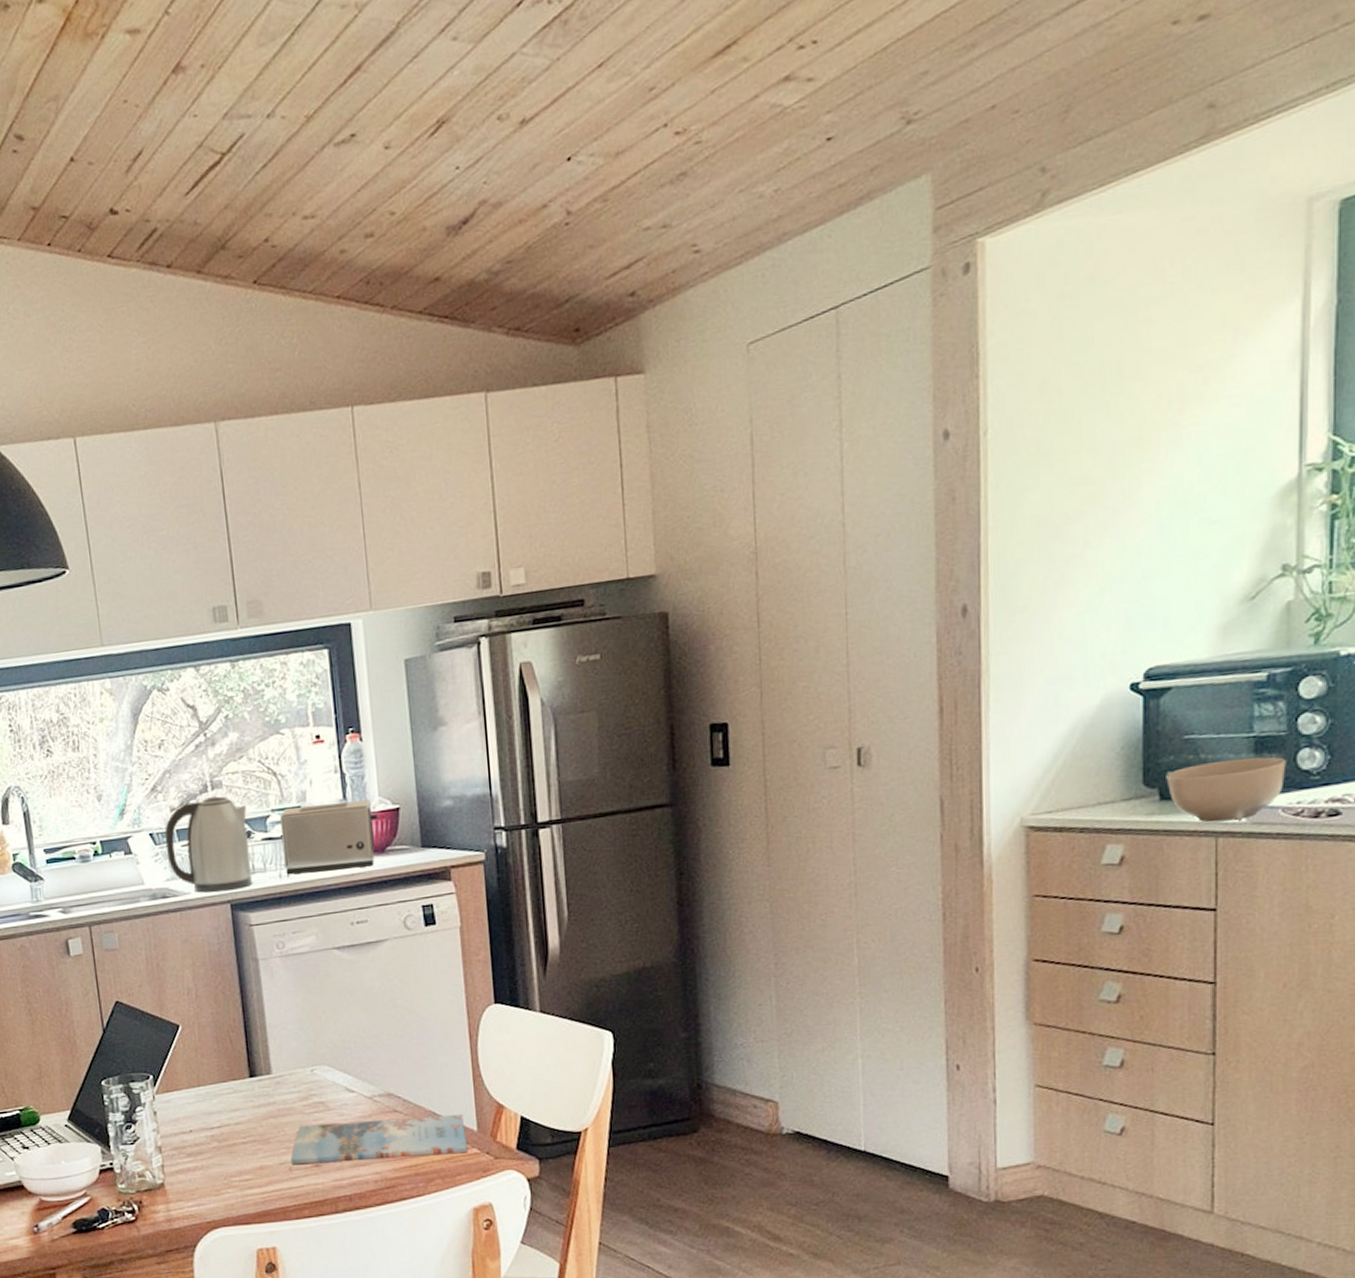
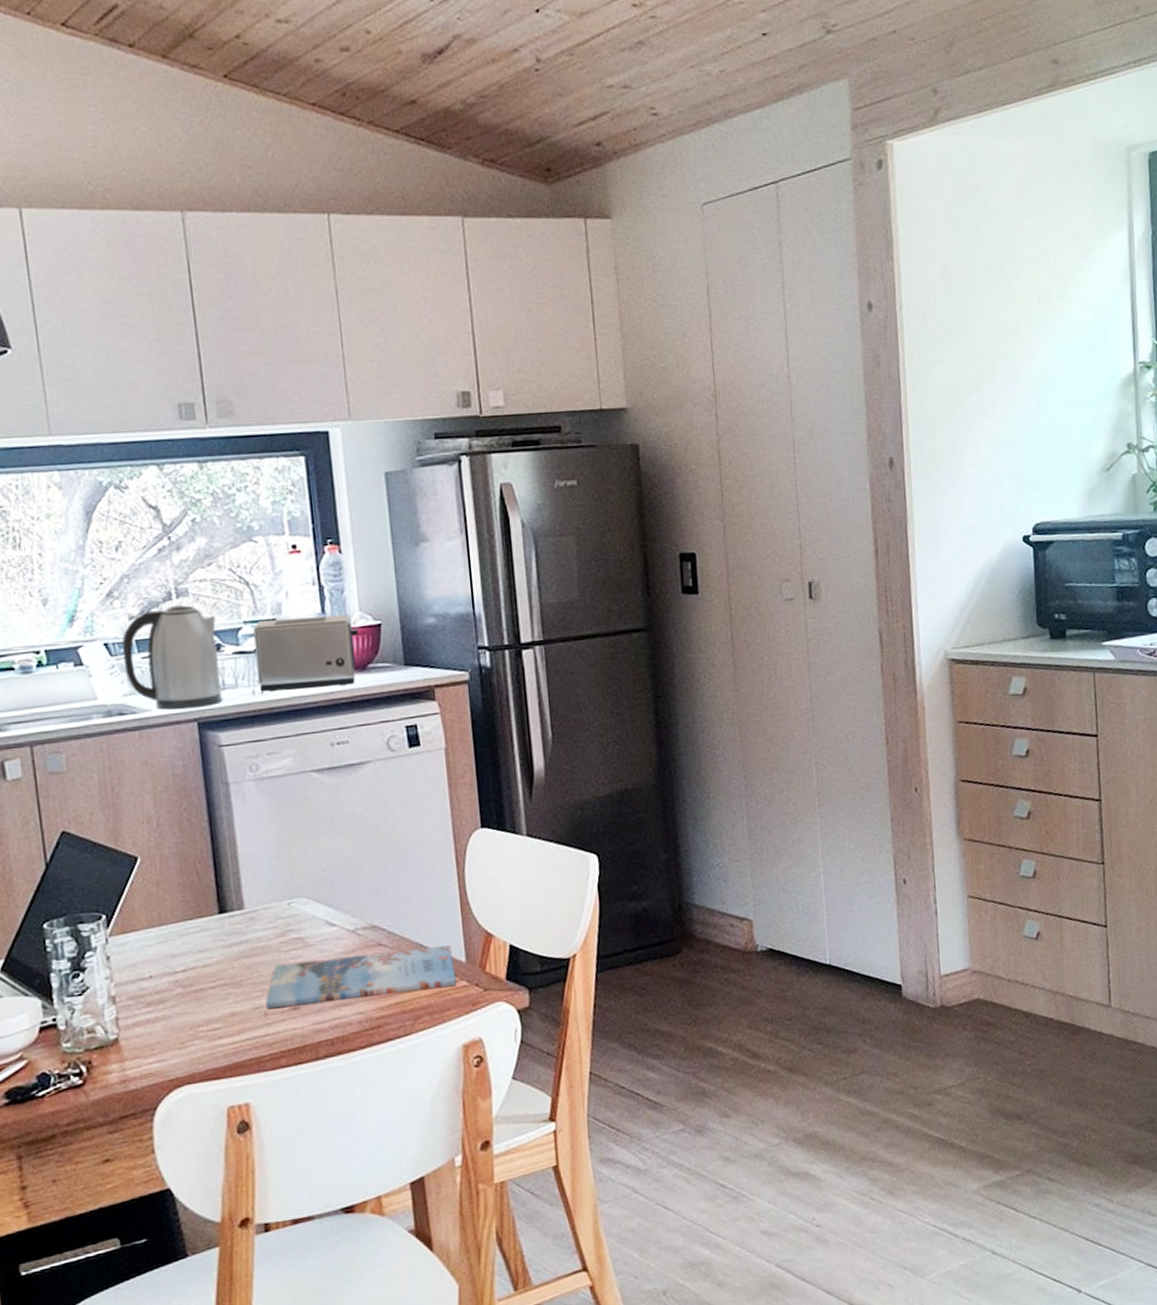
bowl: present [1166,756,1287,823] -> none [1054,604,1141,660]

